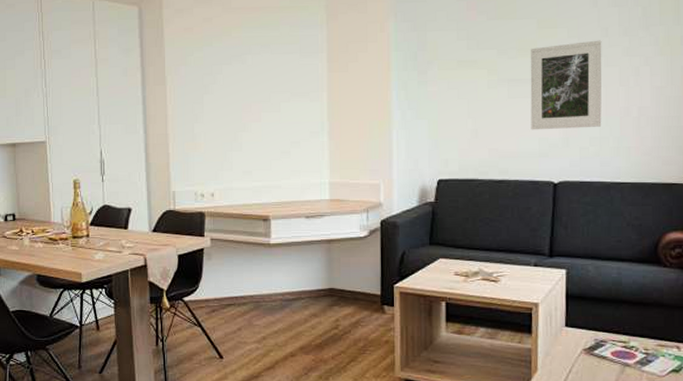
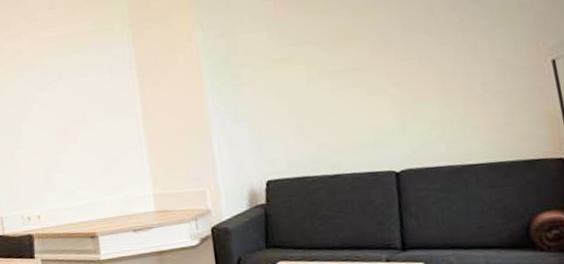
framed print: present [530,40,602,130] -> none [349,19,442,120]

